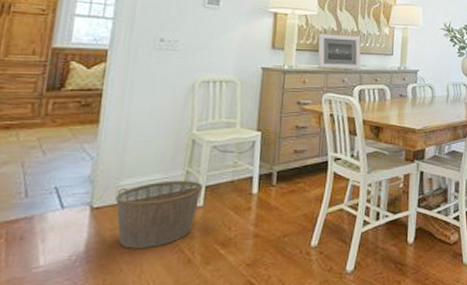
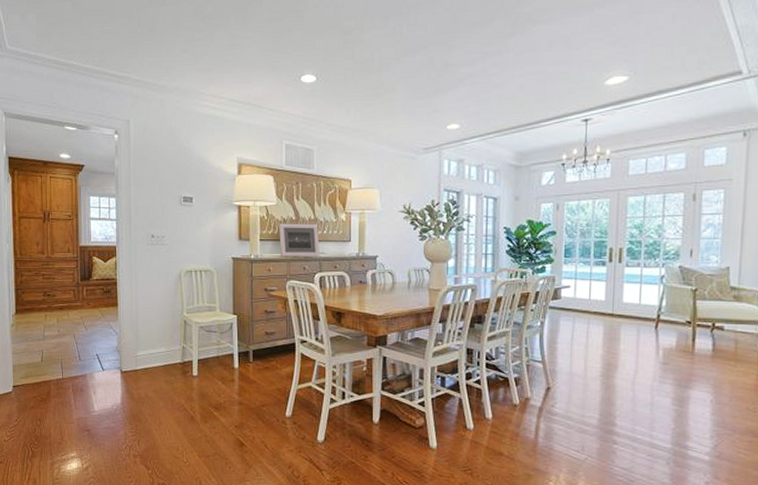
basket: present [114,180,204,249] -> none [135,353,197,405]

